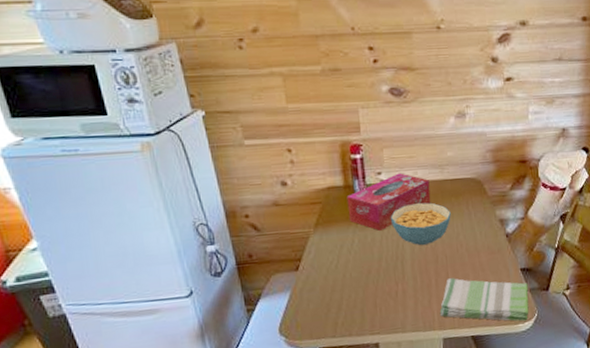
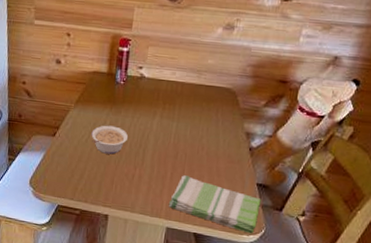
legume: none [340,243,383,276] -> present [91,125,129,155]
tissue box: present [346,173,431,232] -> none [105,70,185,119]
cereal bowl: present [390,202,451,246] -> none [141,100,199,141]

